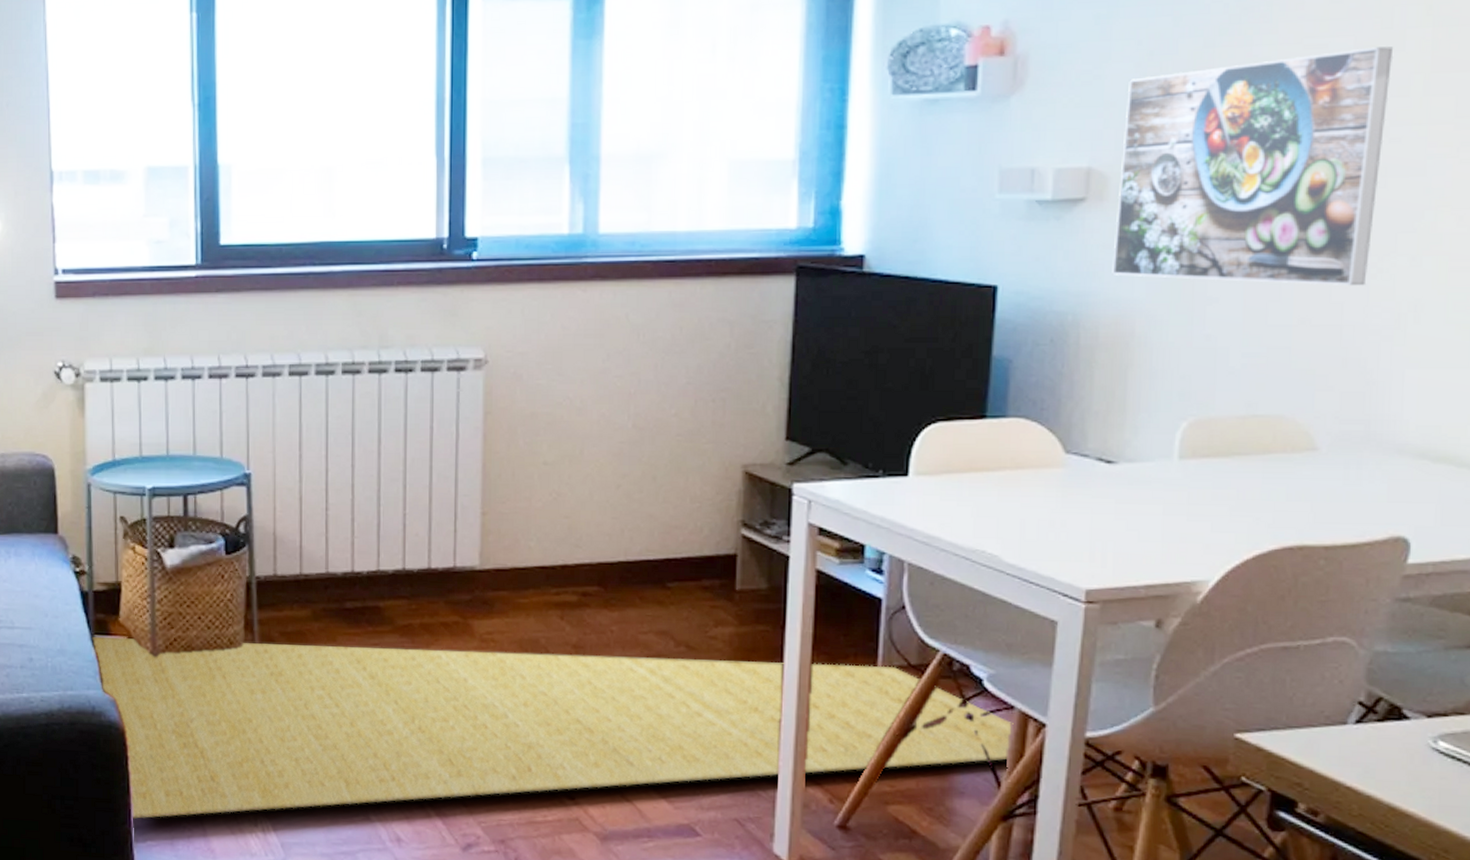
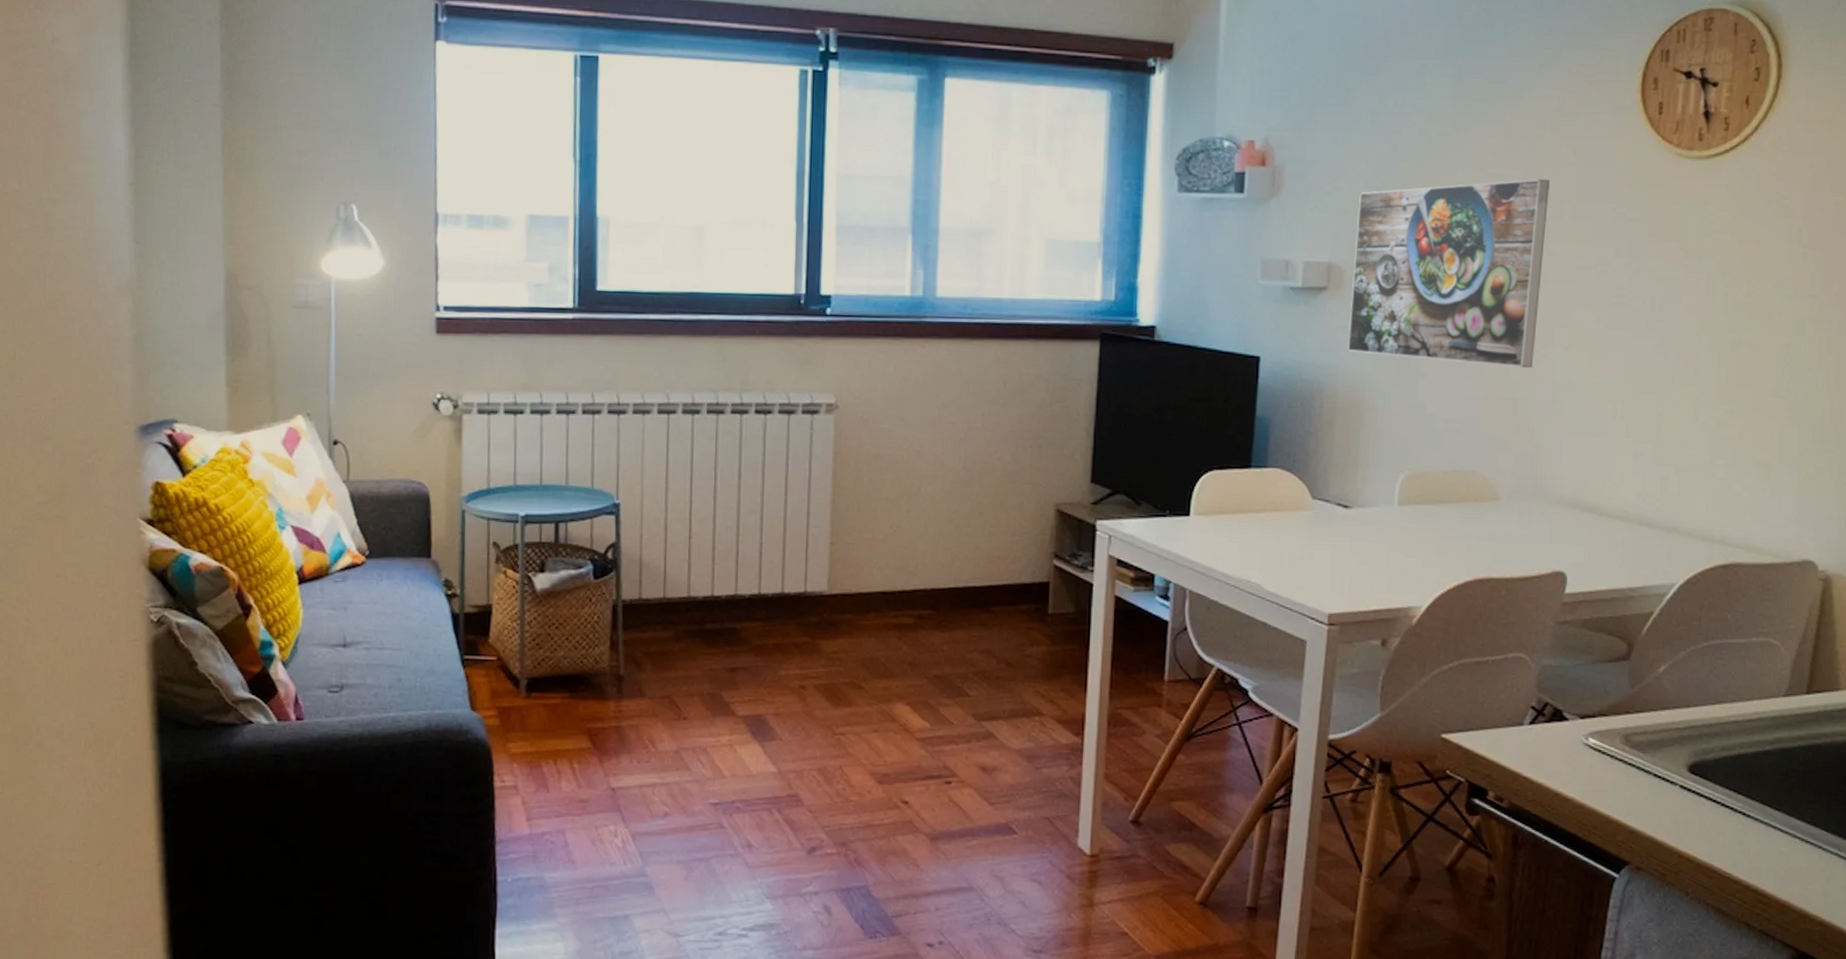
rug: present [92,637,1014,819] -> none [461,657,1273,833]

